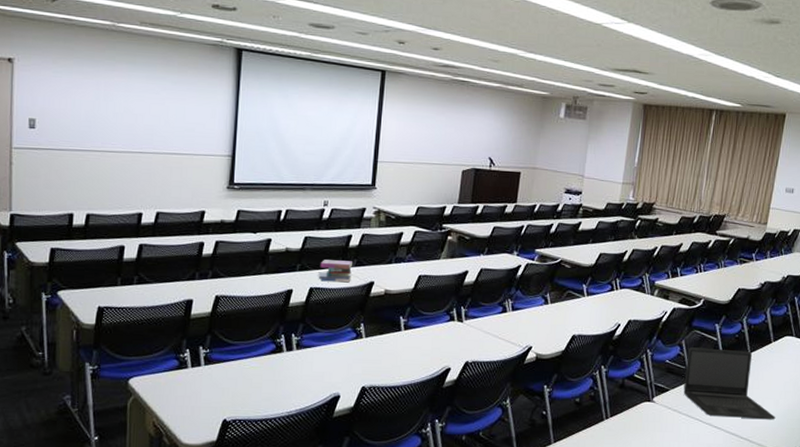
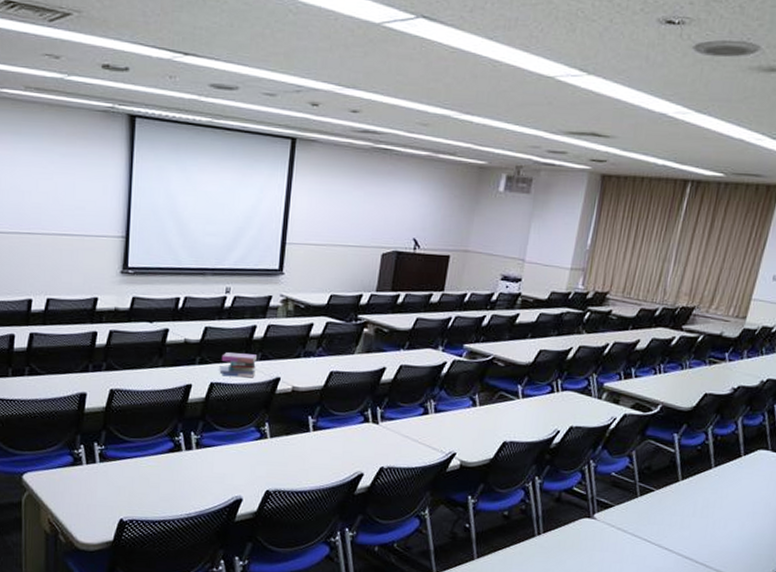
laptop: present [683,347,776,420] -> none [630,459,740,544]

